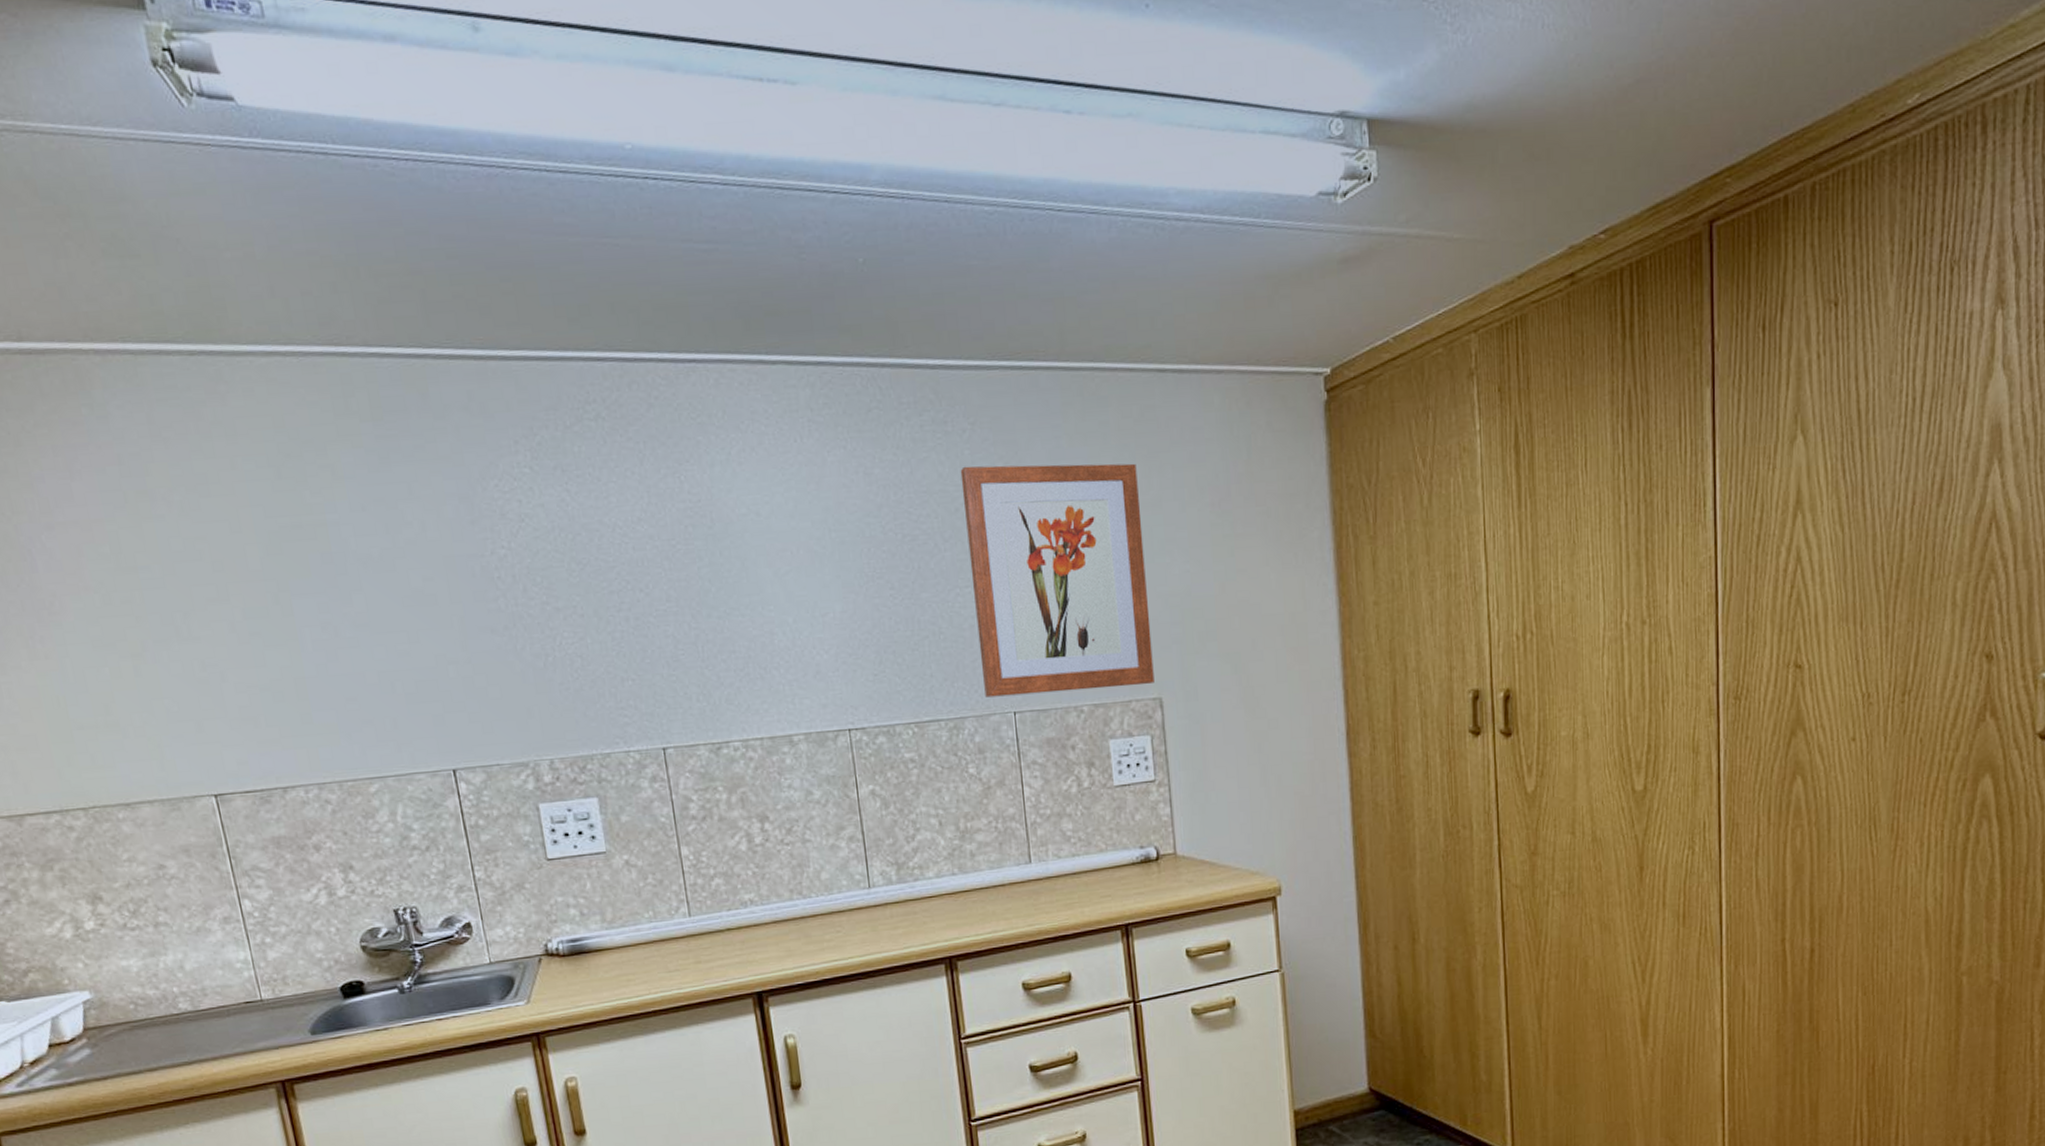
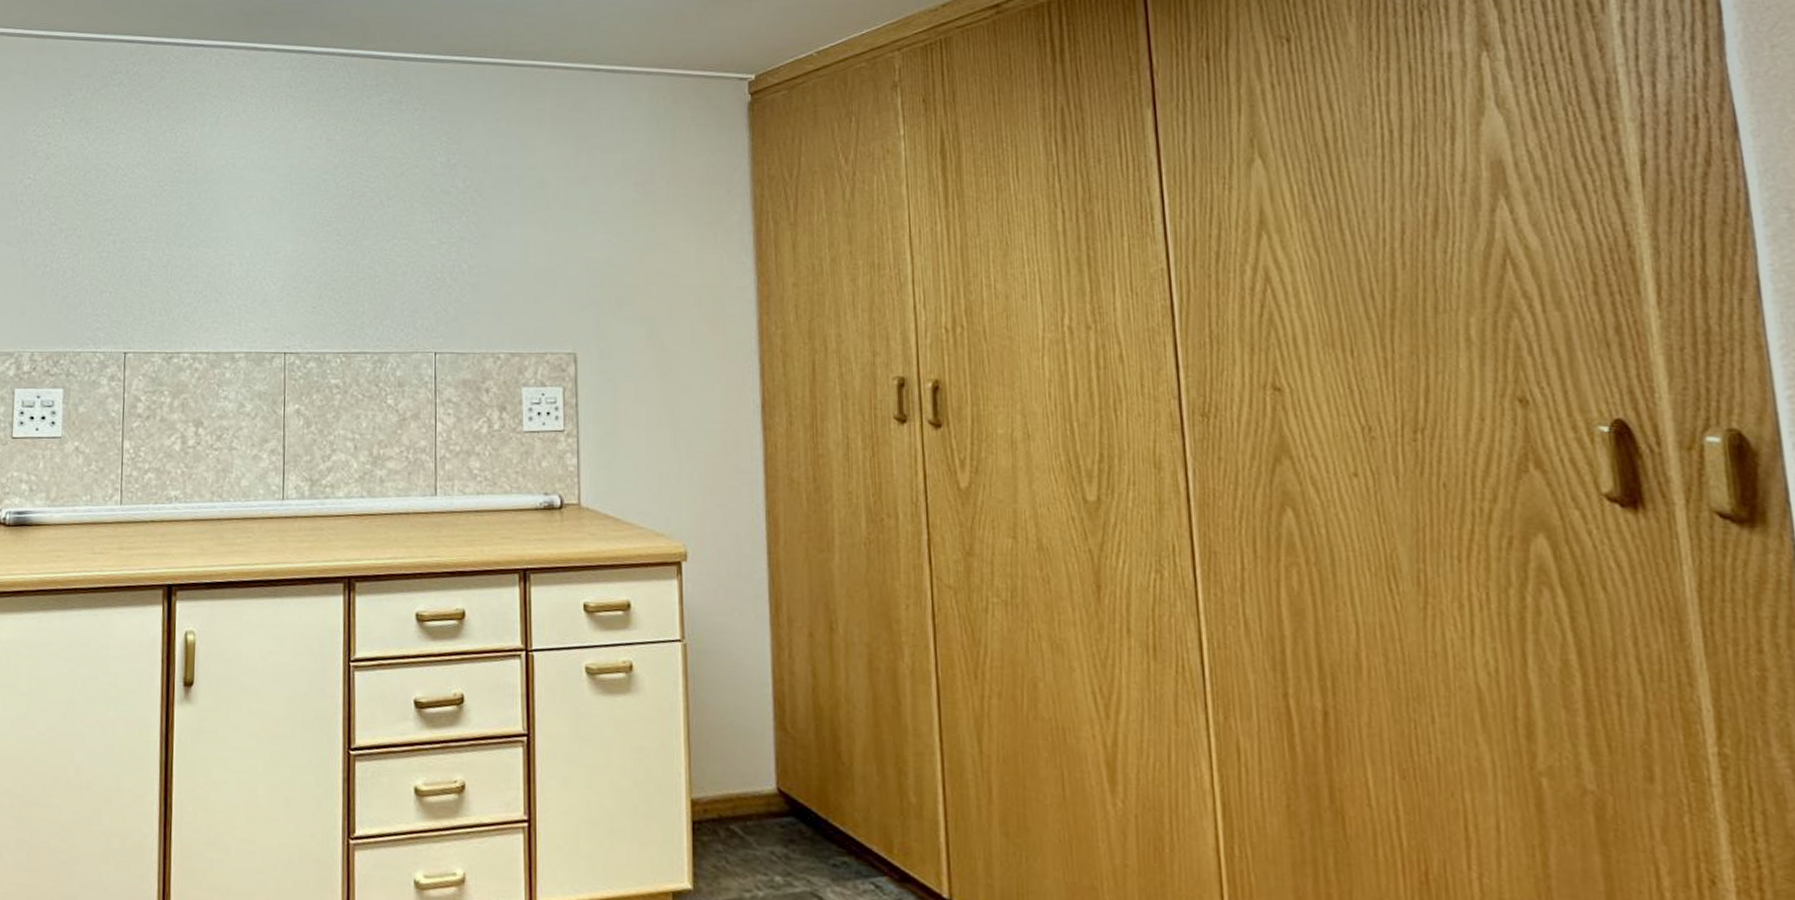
wall art: present [960,463,1155,698] -> none [408,138,570,340]

